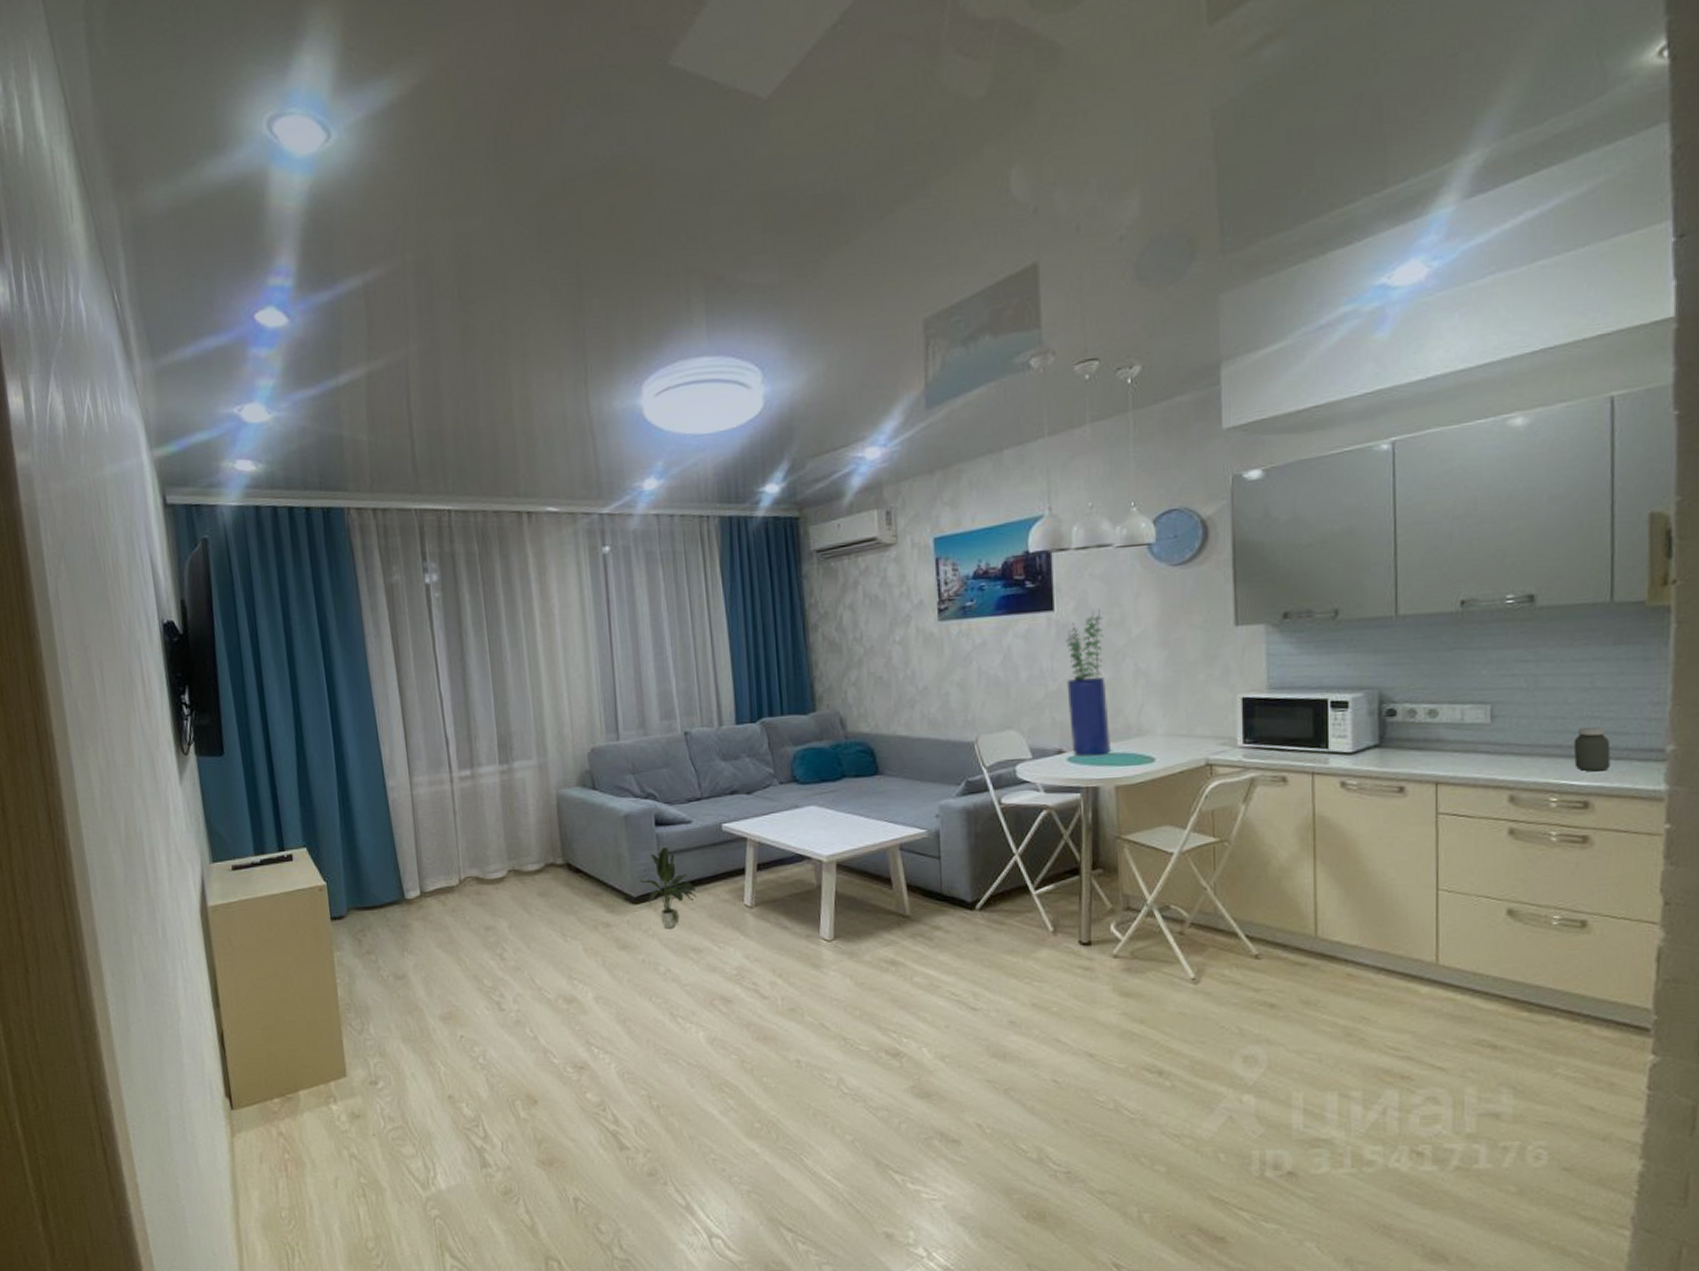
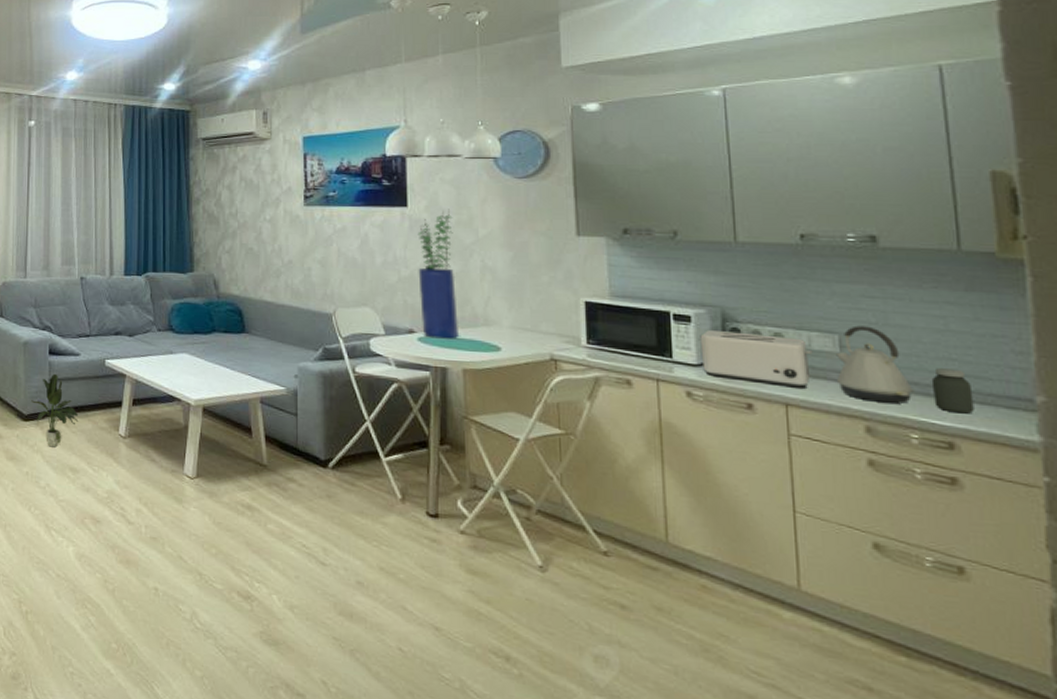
toaster: none [1356,712,1465,766] -> present [700,330,813,388]
kettle: none [1487,692,1556,770] -> present [836,325,913,404]

